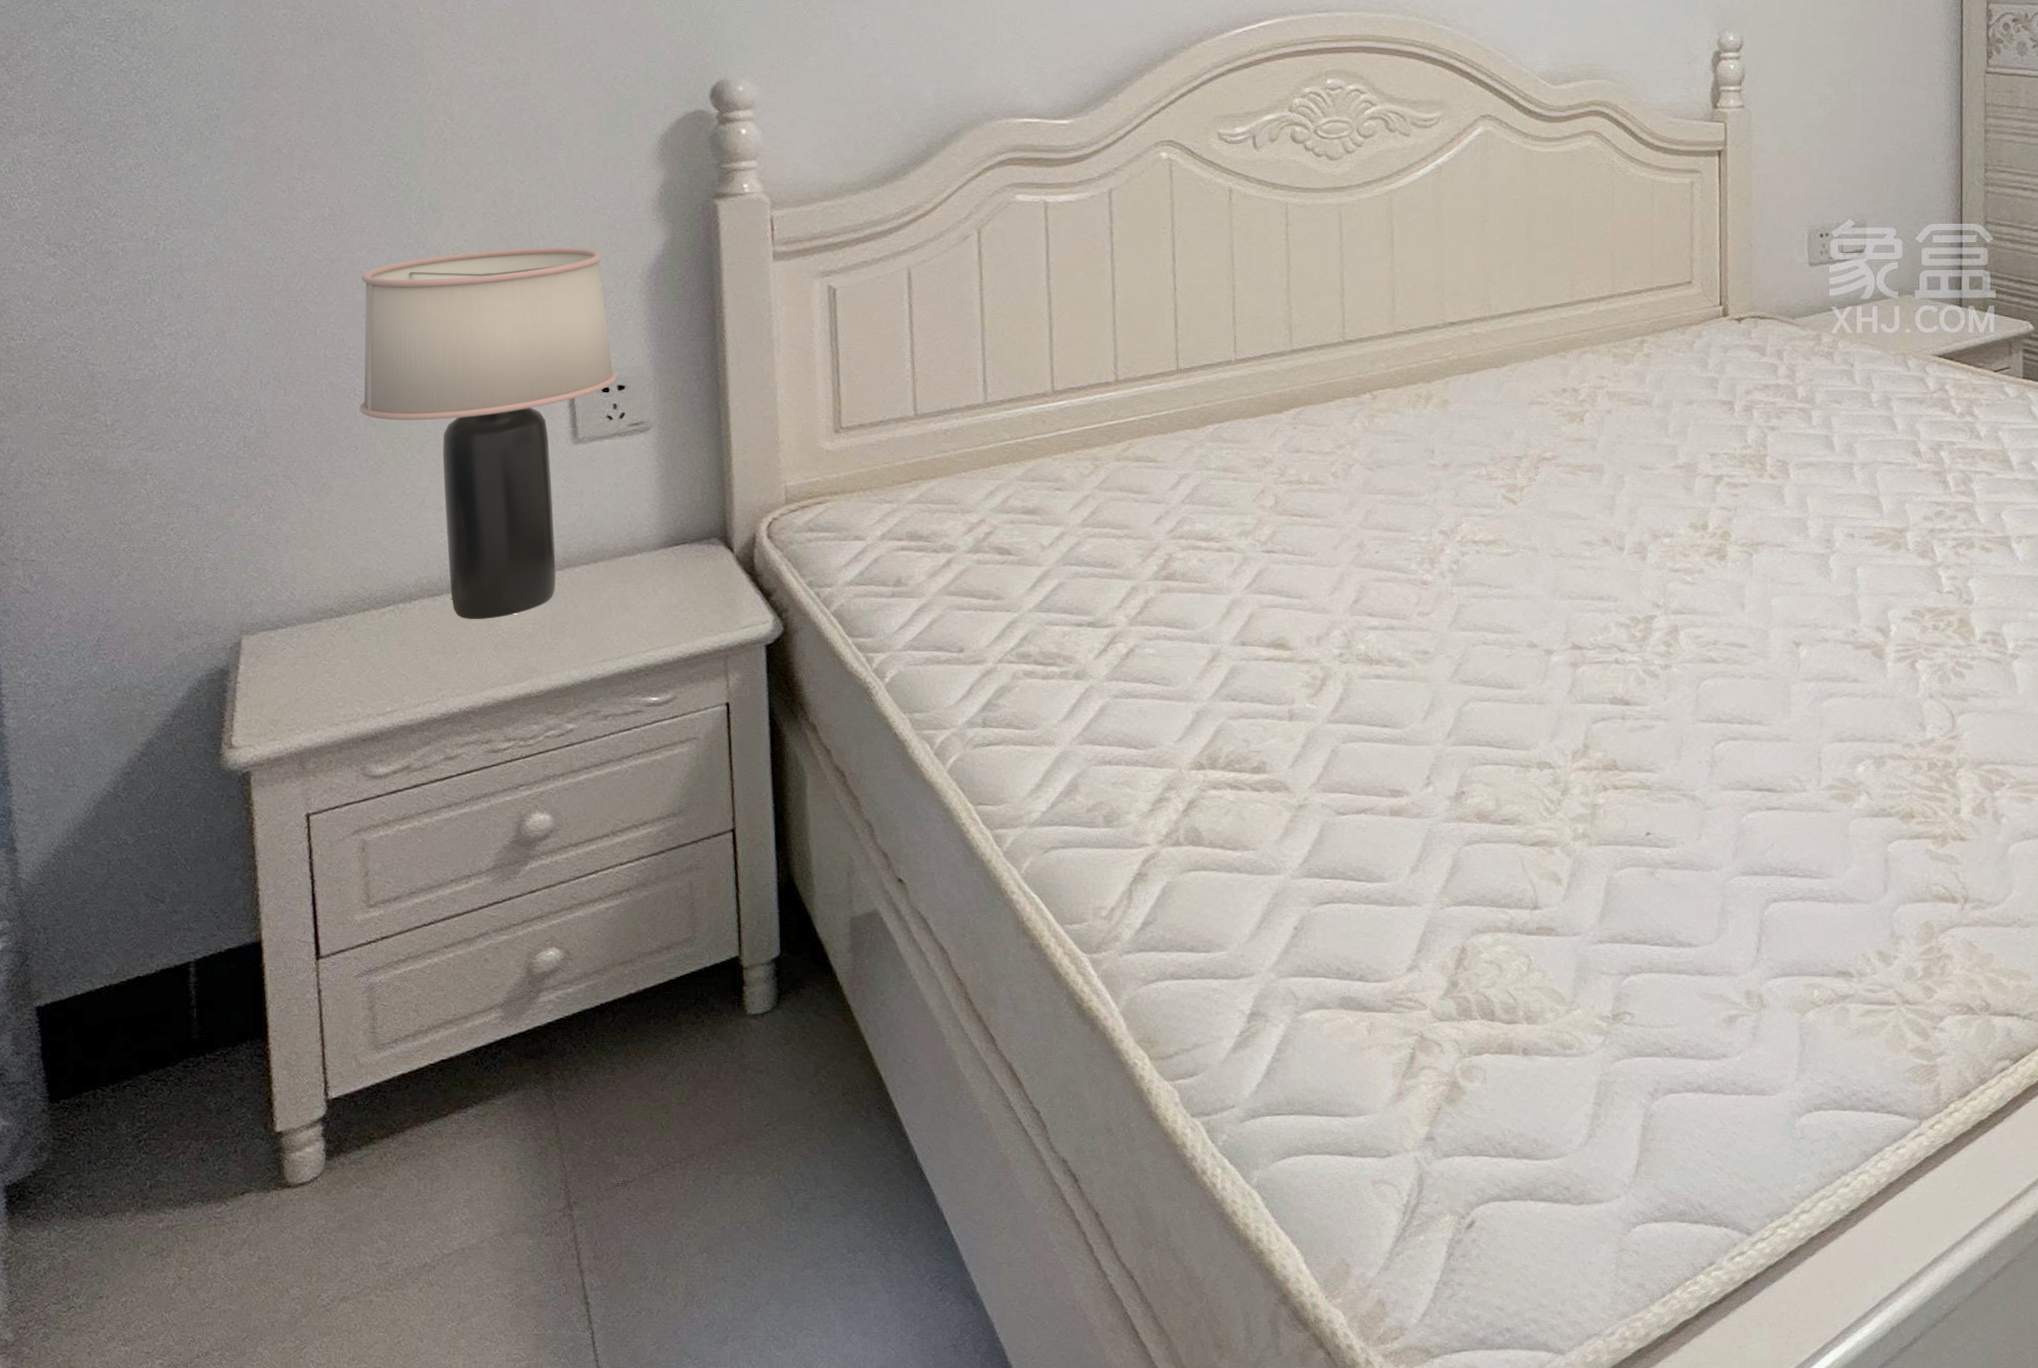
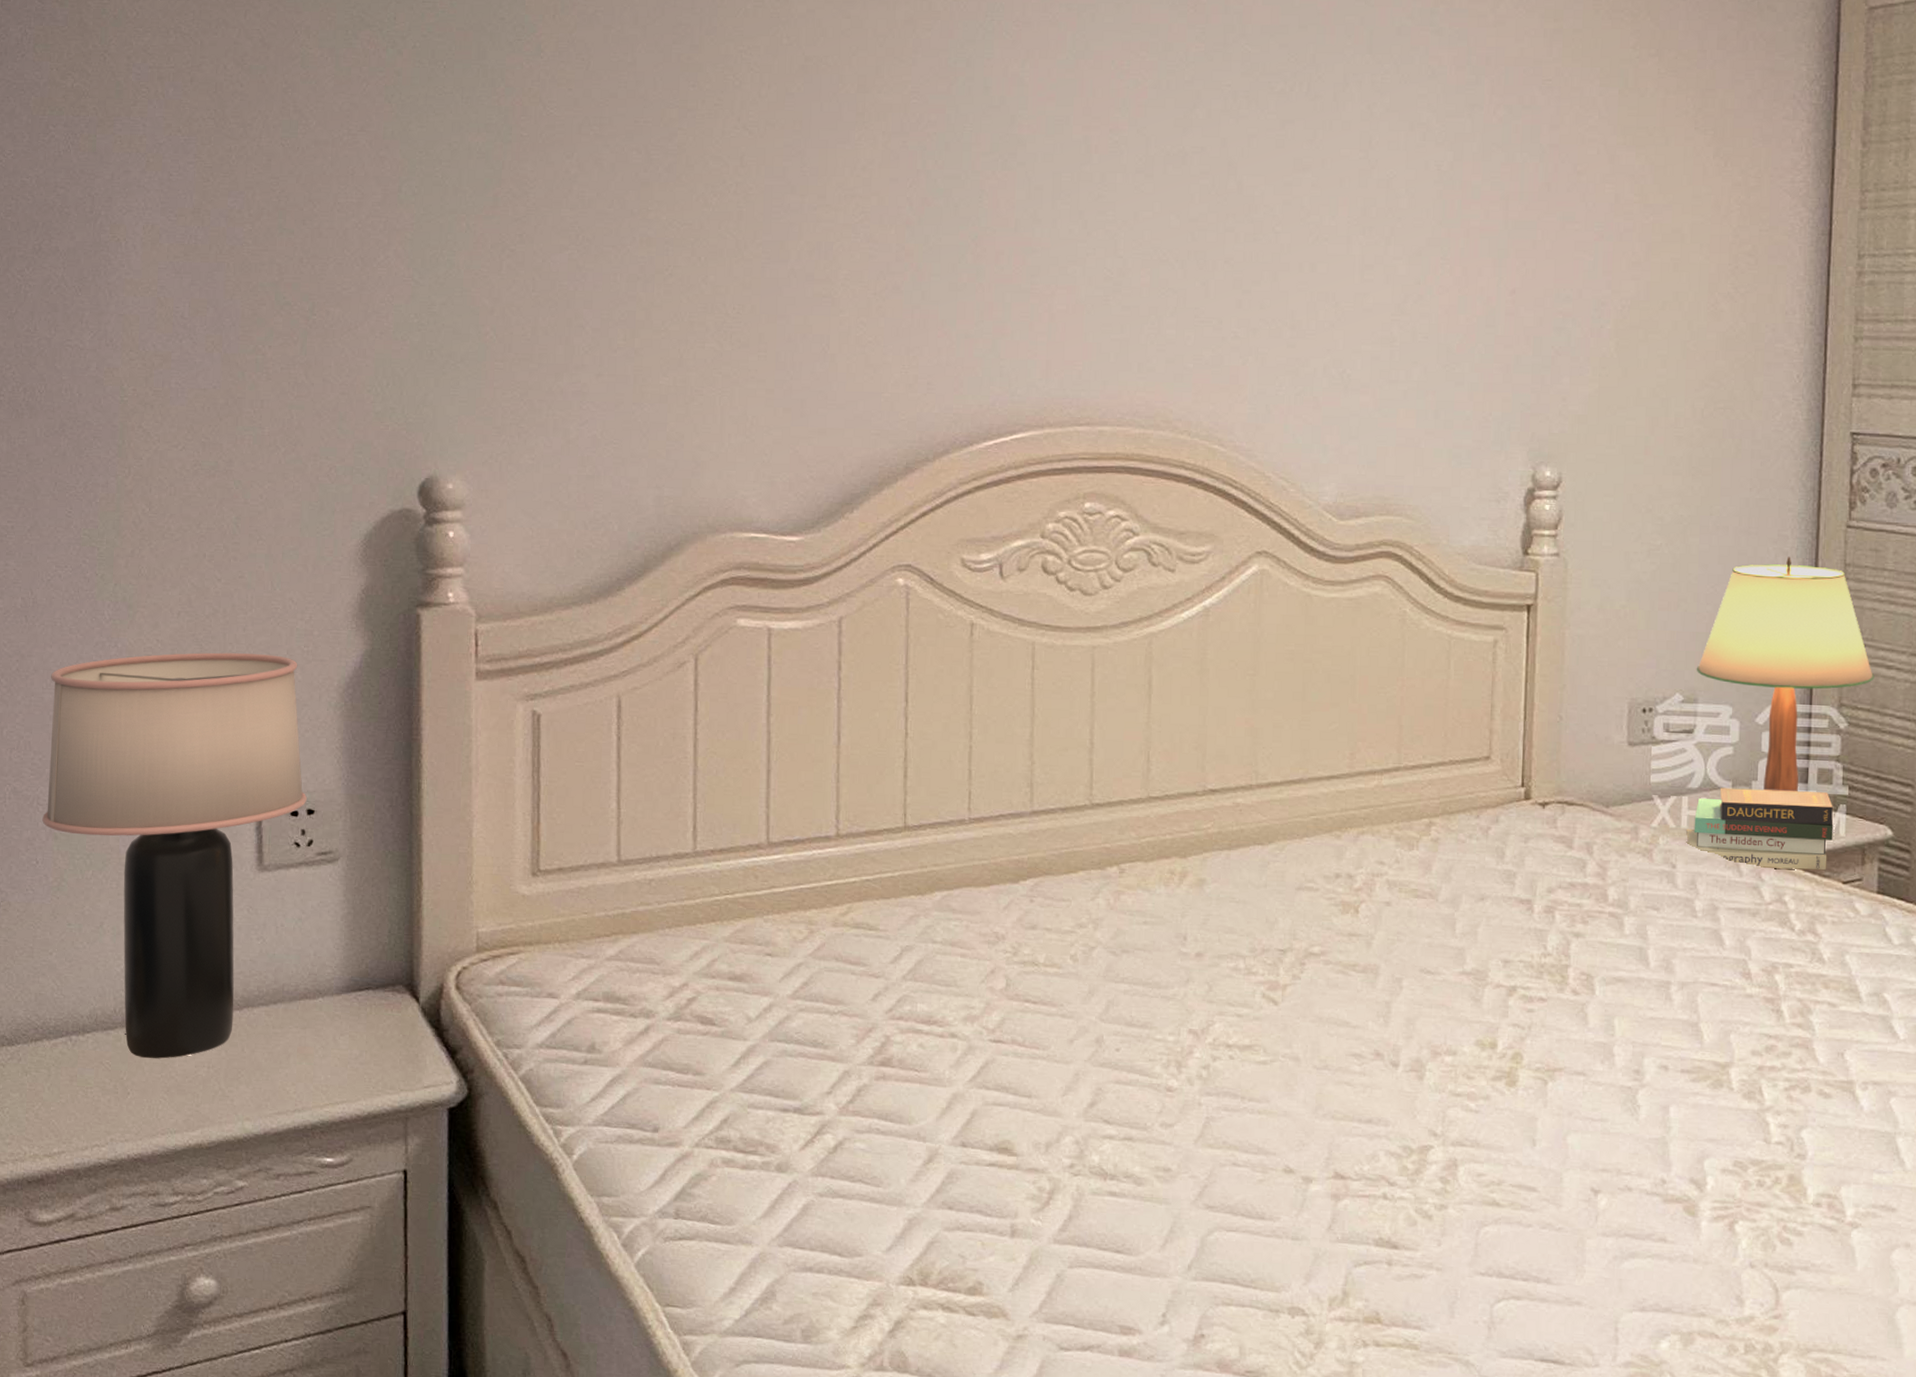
books: none [1860,296,1984,363] -> present [1685,787,1834,871]
table lamp: none [1864,100,2014,298] -> present [1696,556,1875,792]

